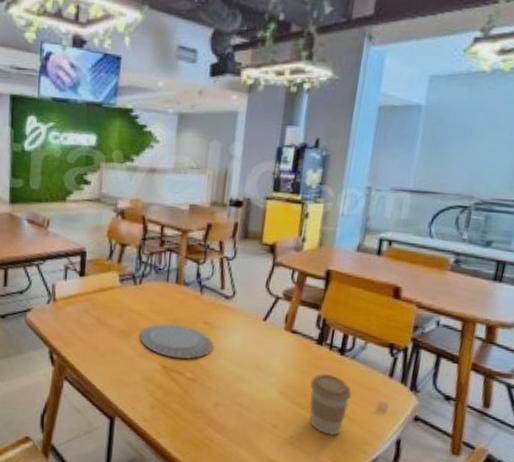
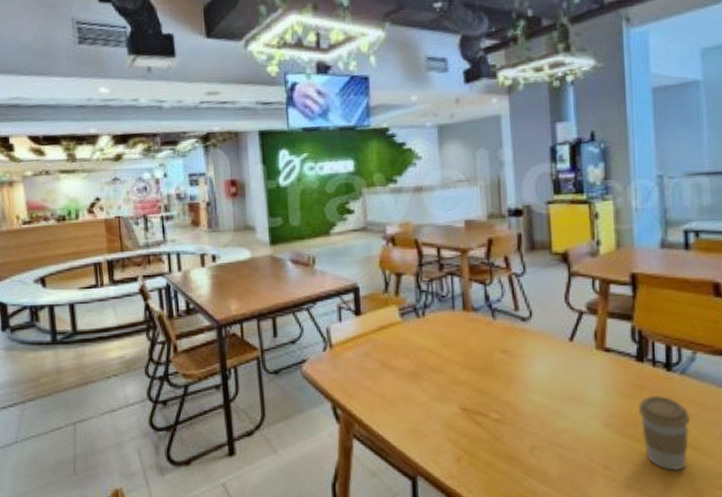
plate: present [139,323,214,359] -> none [431,357,518,398]

